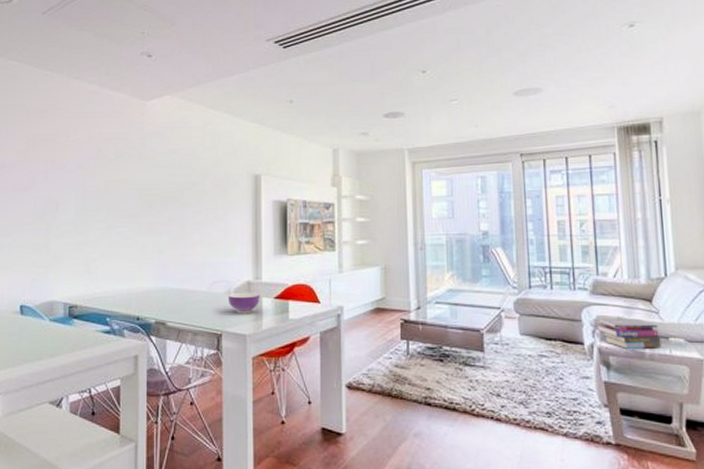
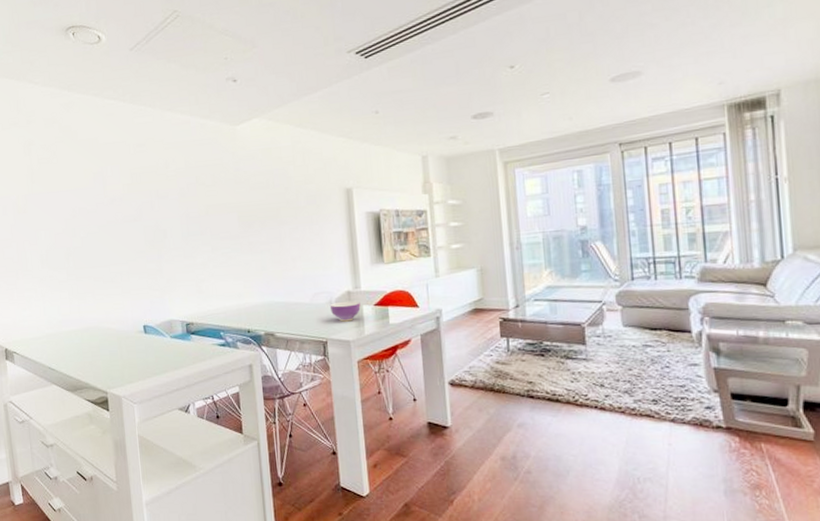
books: present [598,318,662,350] -> none [706,304,777,336]

